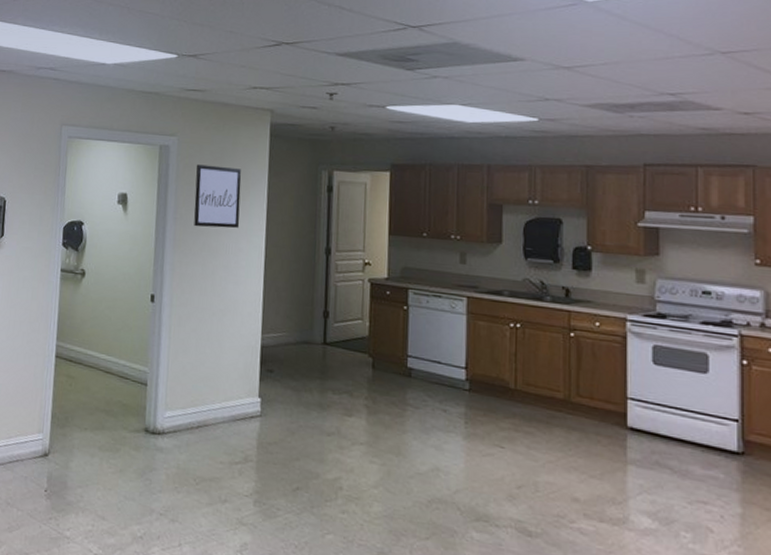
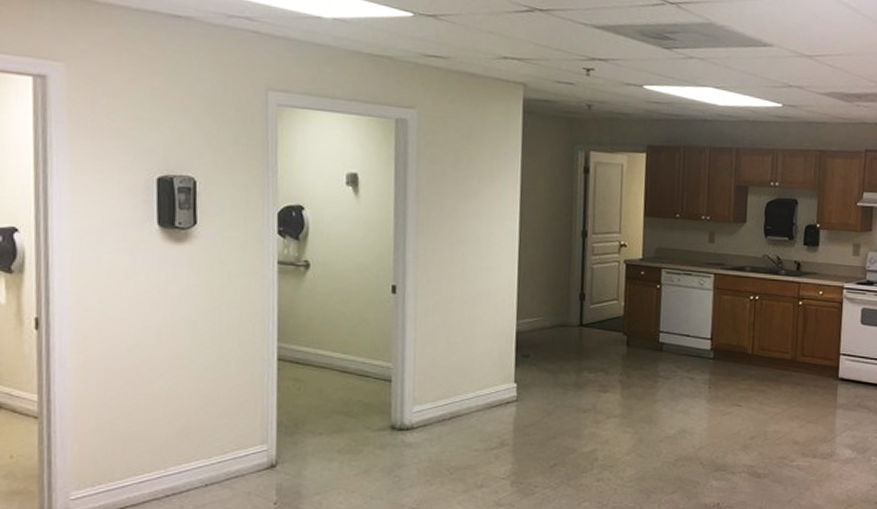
wall art: present [194,164,242,229] -> none [439,141,492,212]

